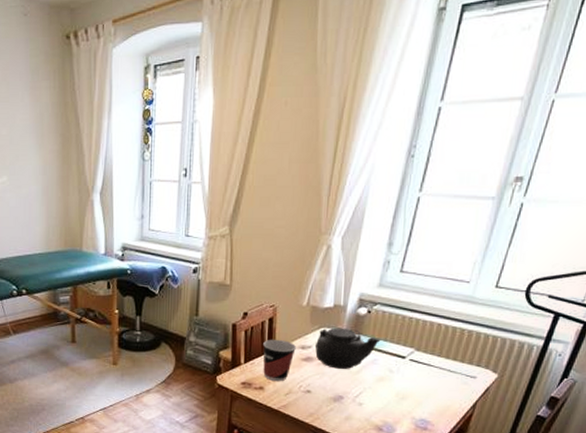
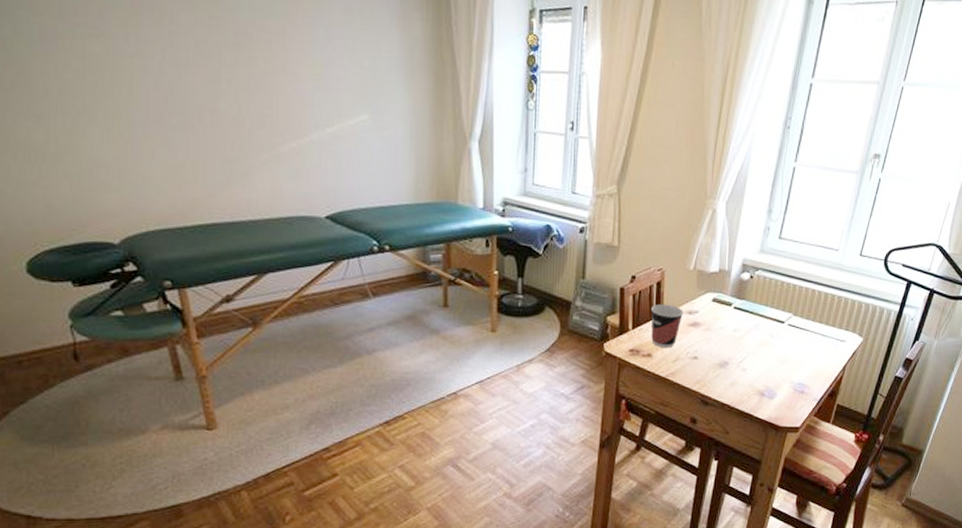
teapot: present [314,327,381,369] -> none [701,292,762,334]

